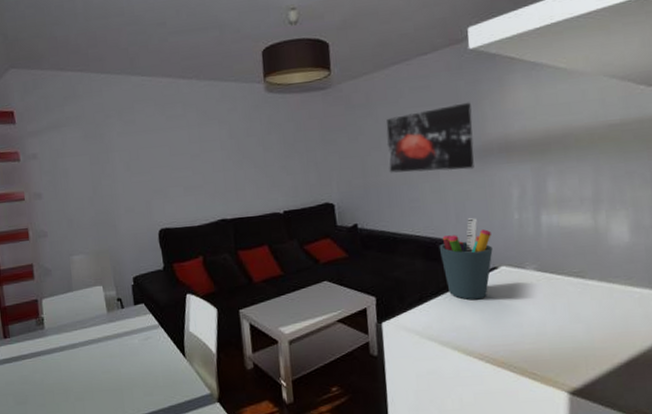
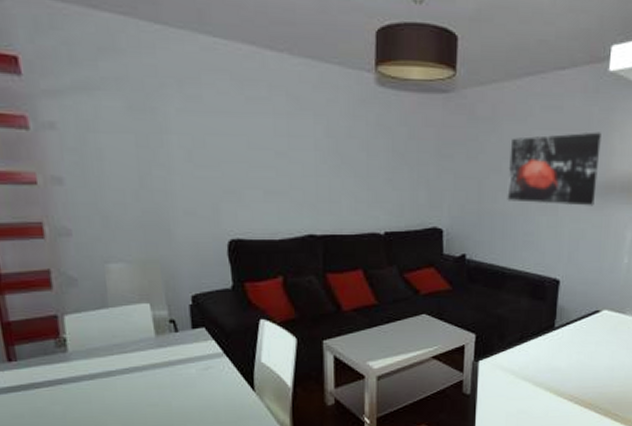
pen holder: present [439,217,493,300] -> none [546,257,599,342]

